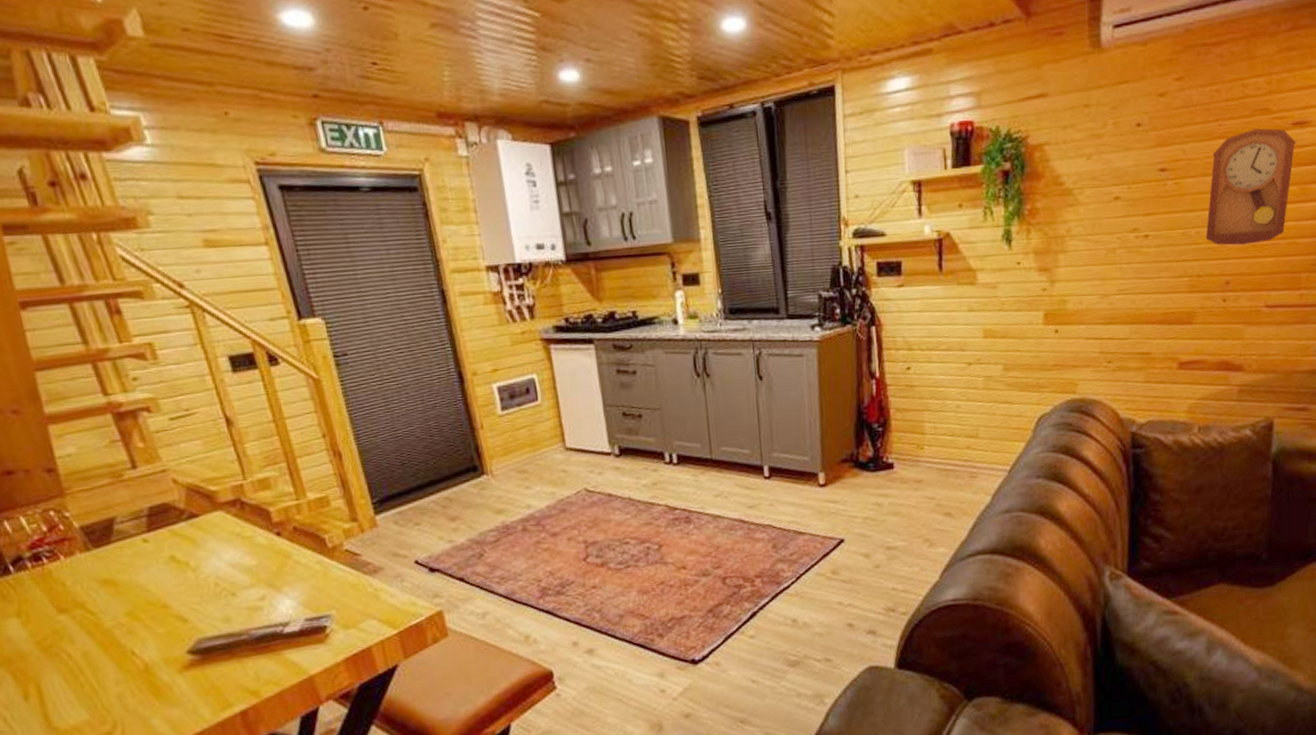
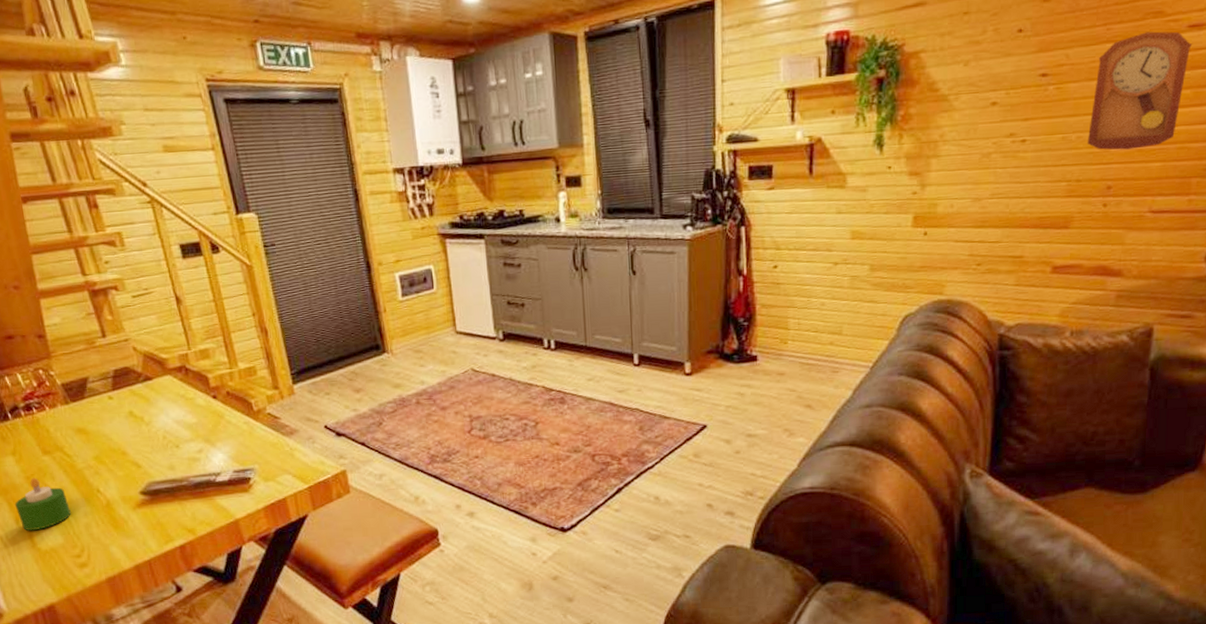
candle: none [21,642,98,707] -> present [14,477,71,530]

